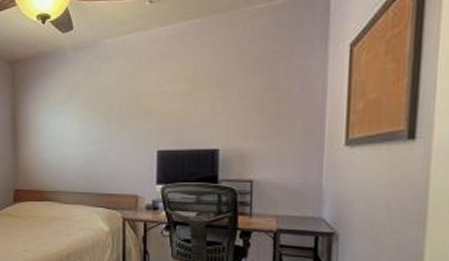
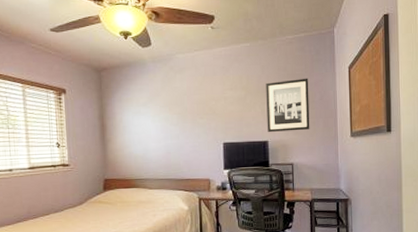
wall art: none [218,62,284,137] -> present [266,78,310,132]

